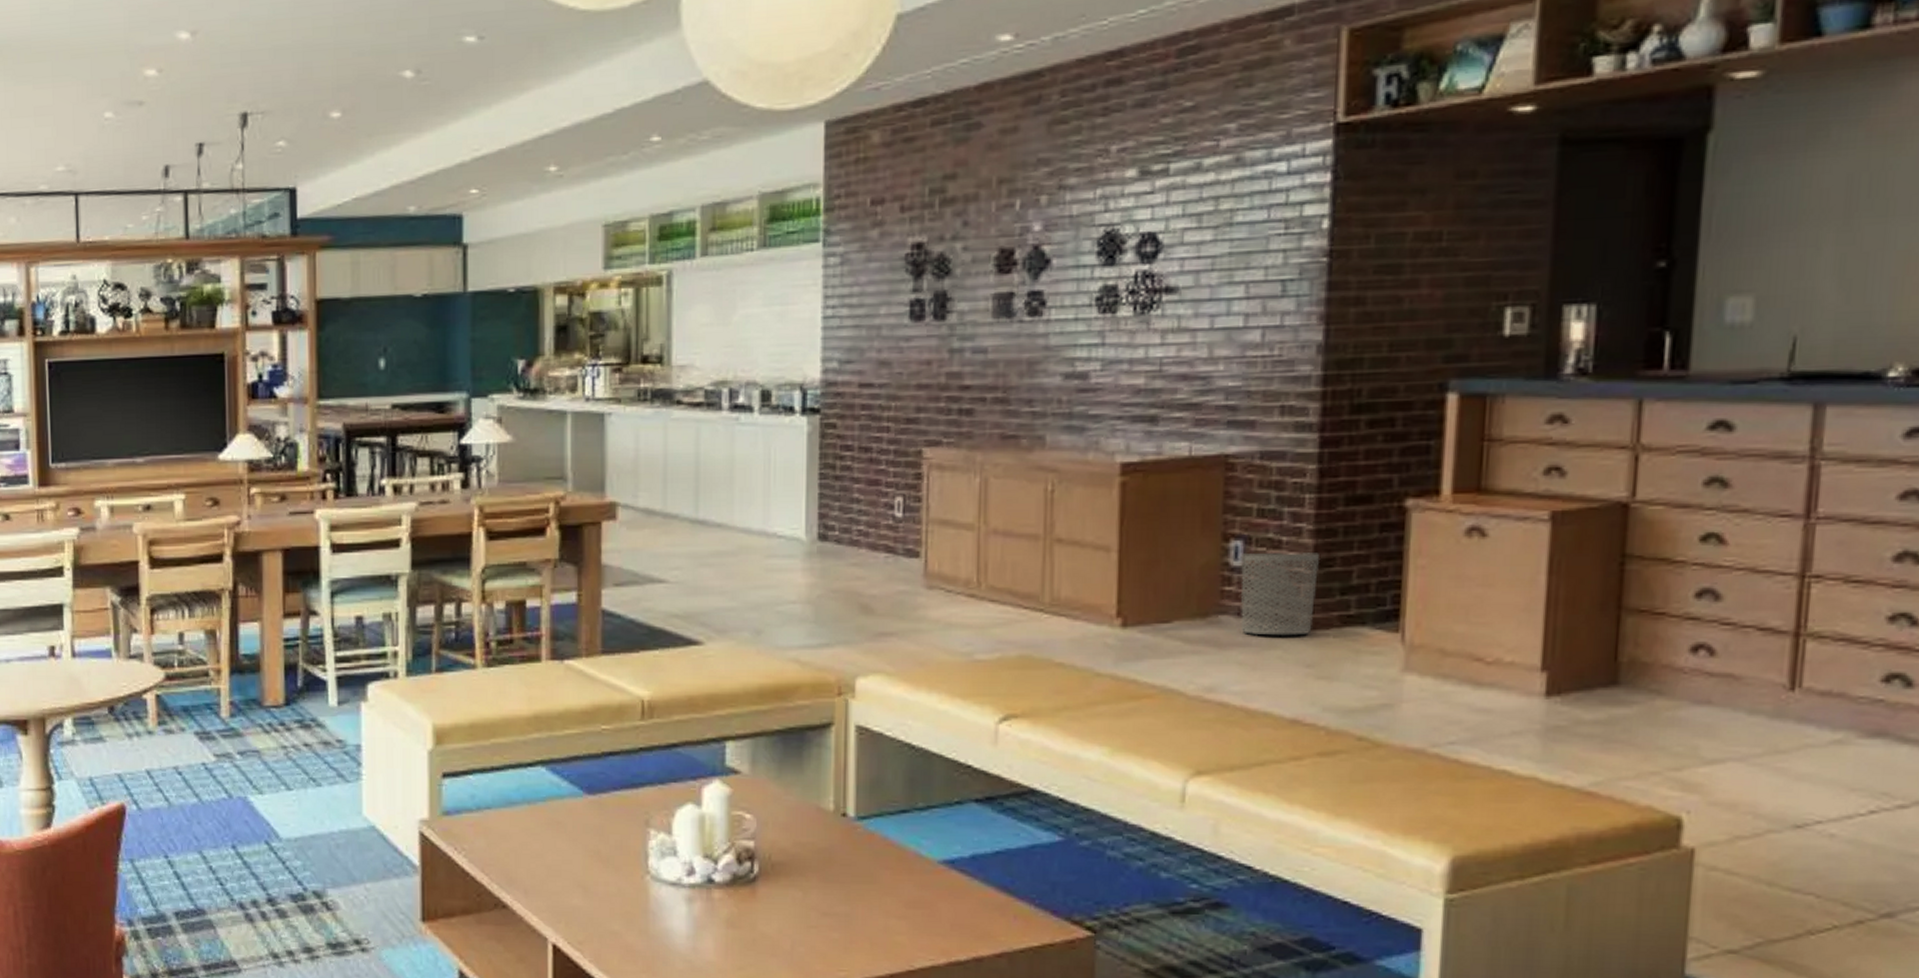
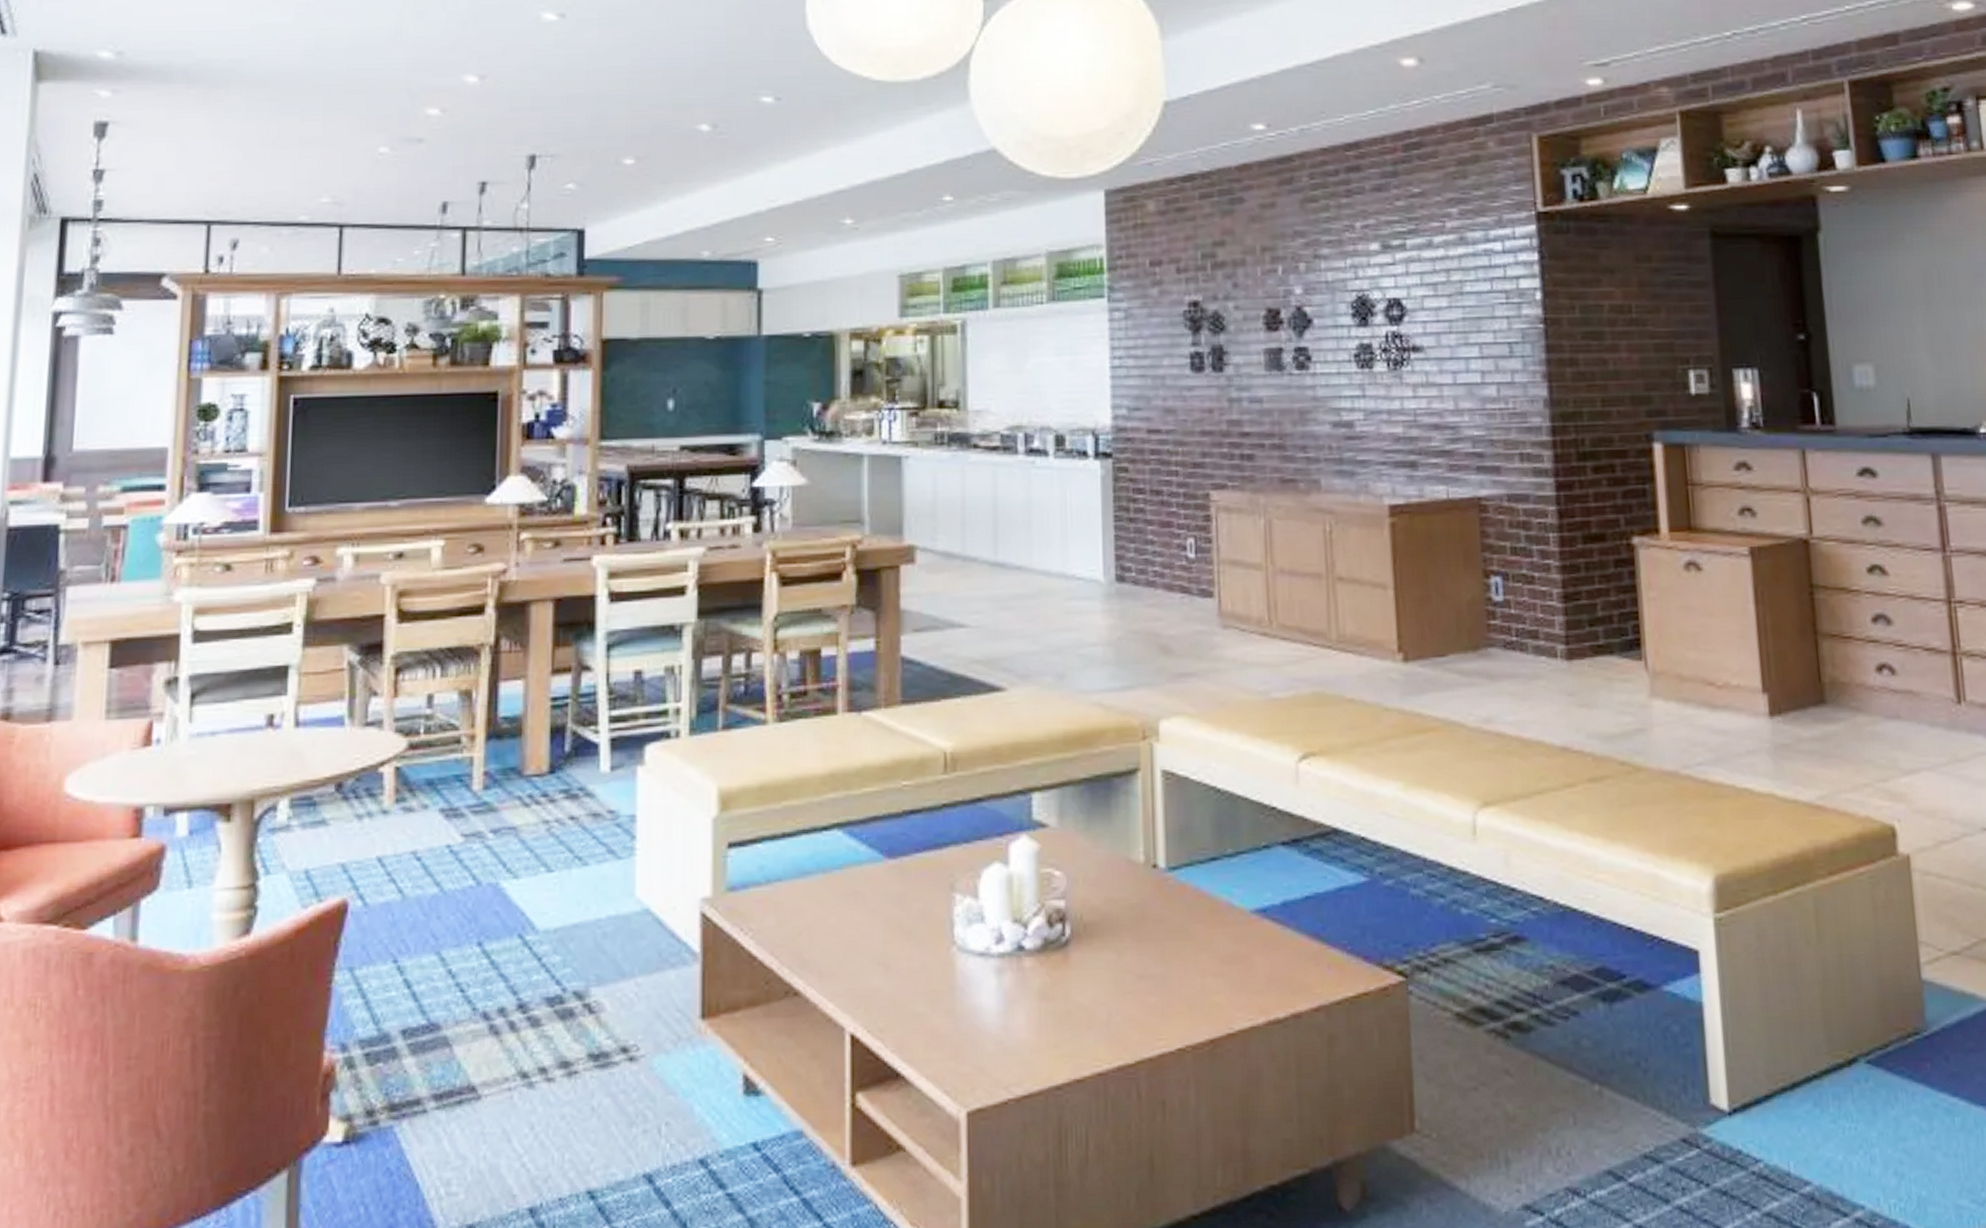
waste bin: present [1240,552,1321,636] -> none [1502,587,1569,667]

